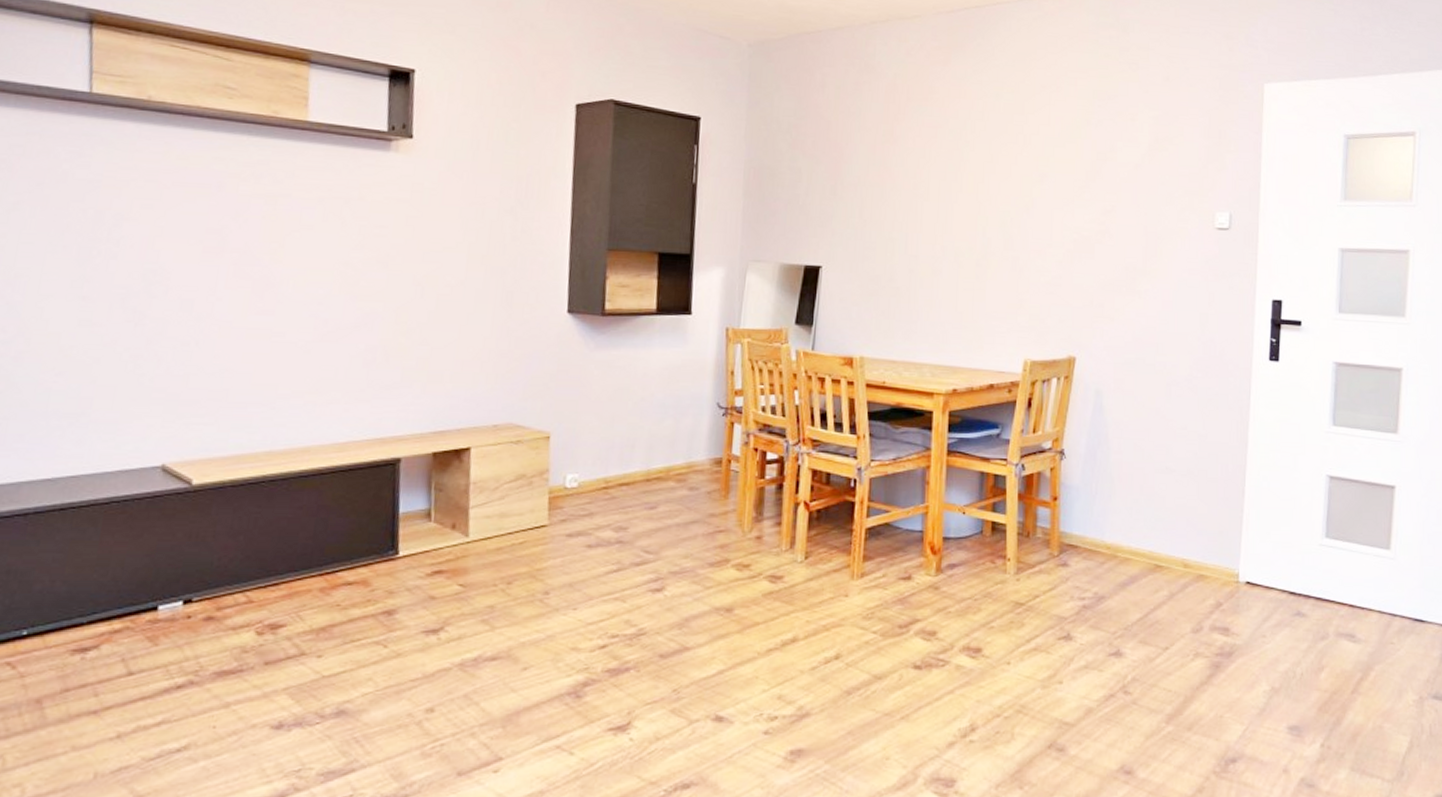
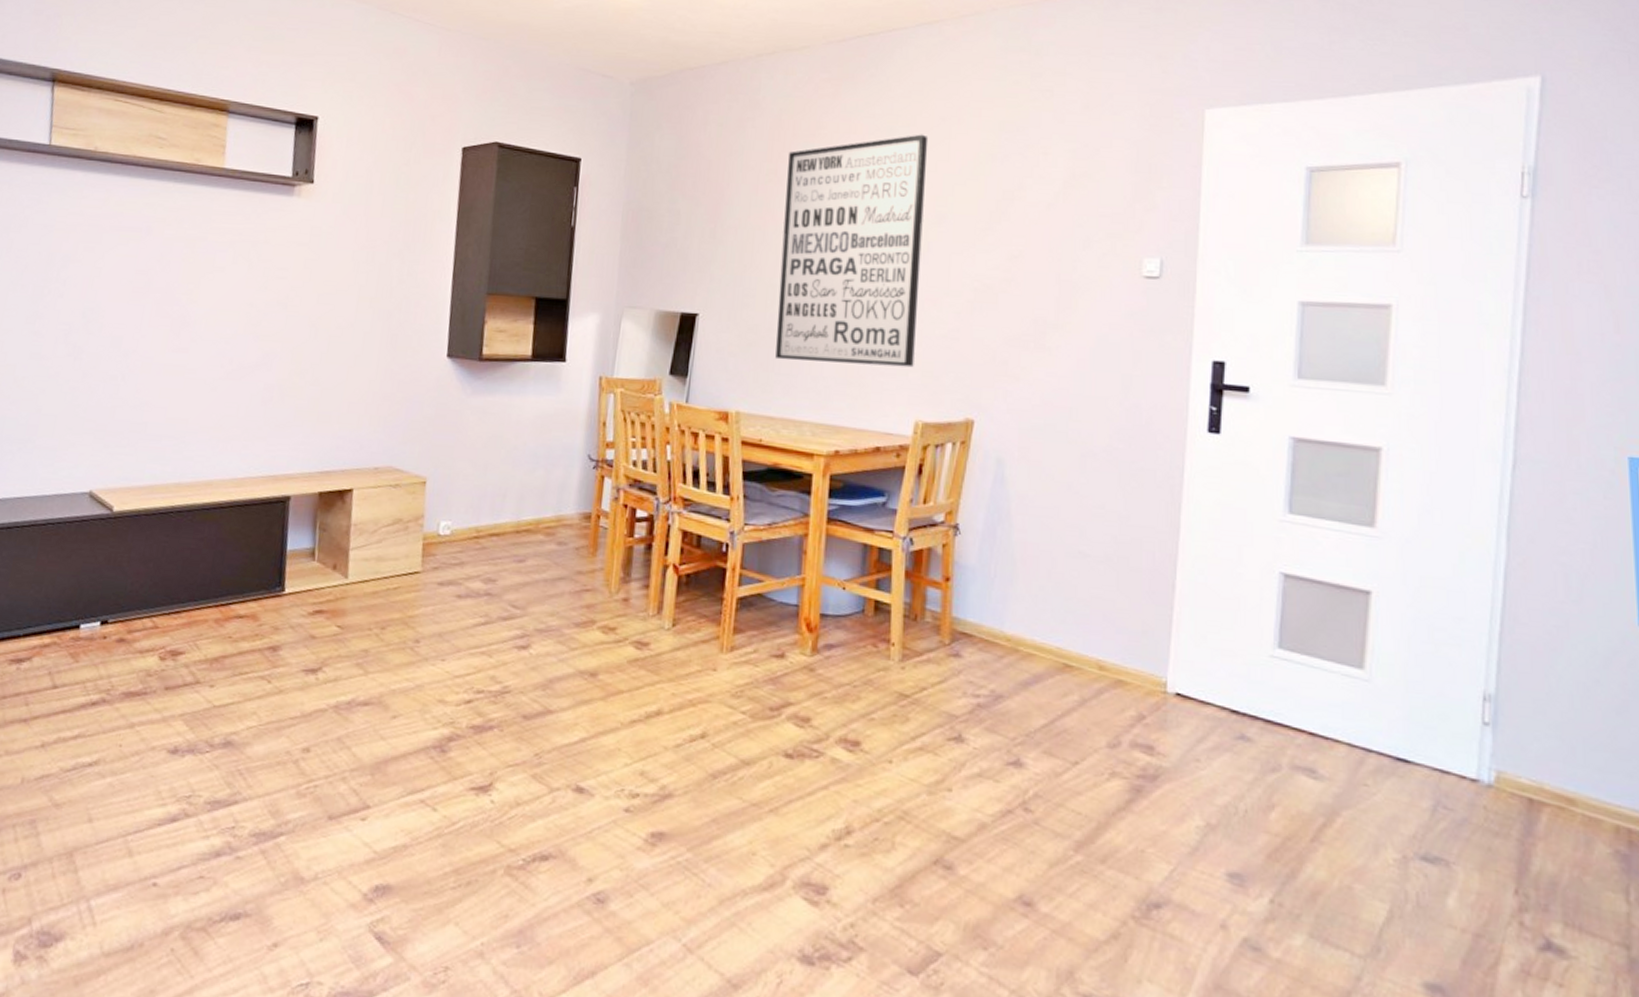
wall art: none [896,100,1031,312] -> present [775,134,929,368]

